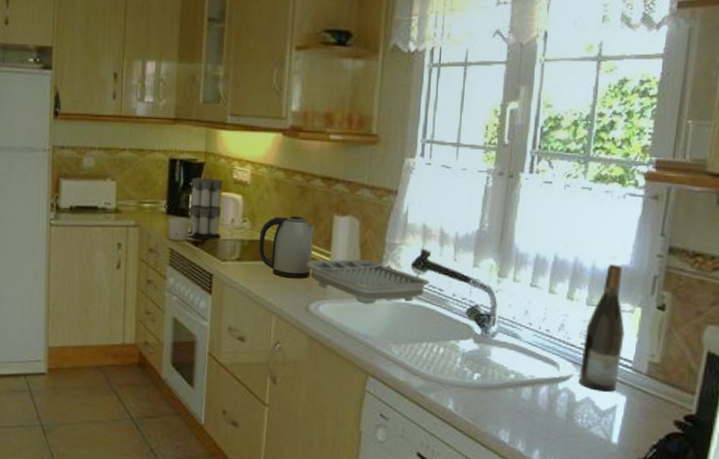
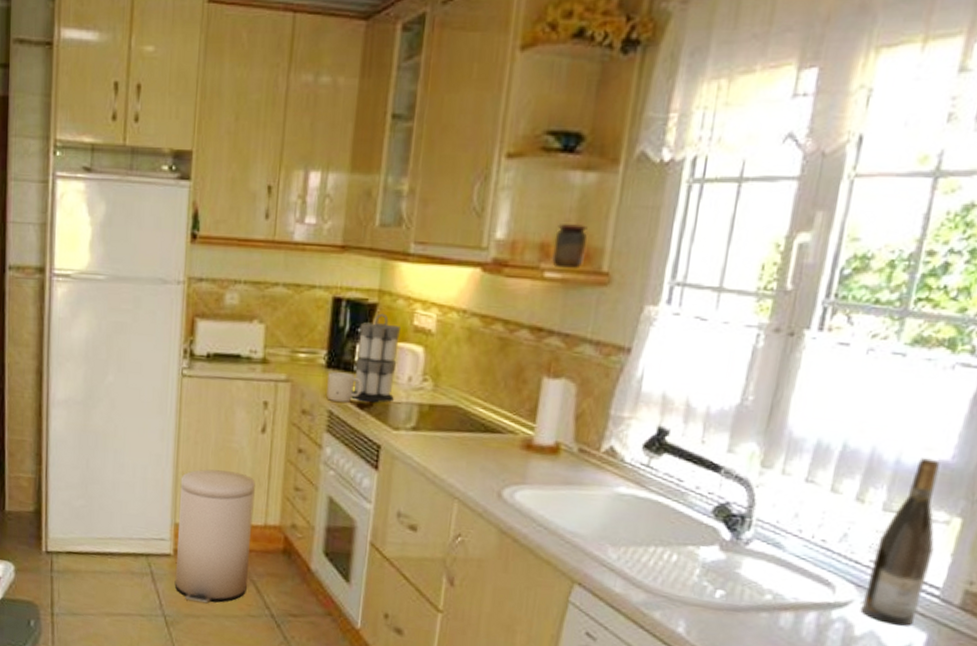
pedal bin: none [49,300,114,412] -> present [174,469,255,604]
kettle: present [259,215,316,279] -> none [441,375,518,457]
dish rack: present [306,259,430,304] -> none [501,434,667,494]
jar: none [334,98,360,133] -> present [551,223,588,270]

